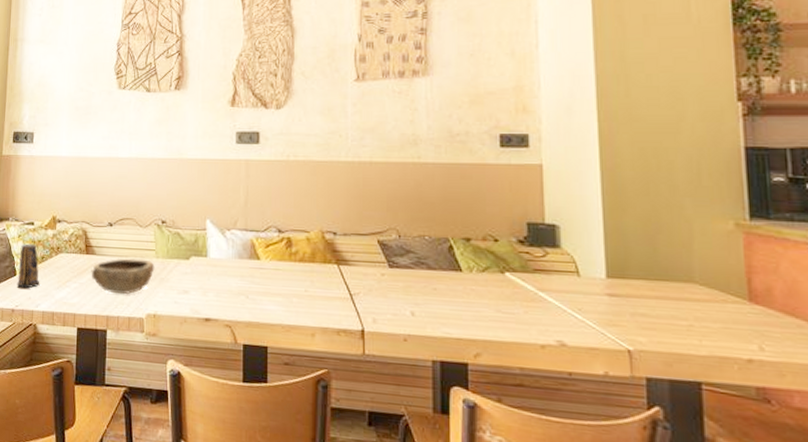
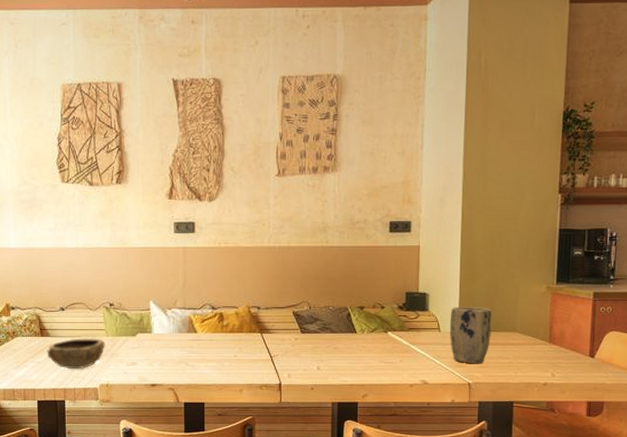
plant pot: none [592,244,657,325] -> present [449,307,492,364]

